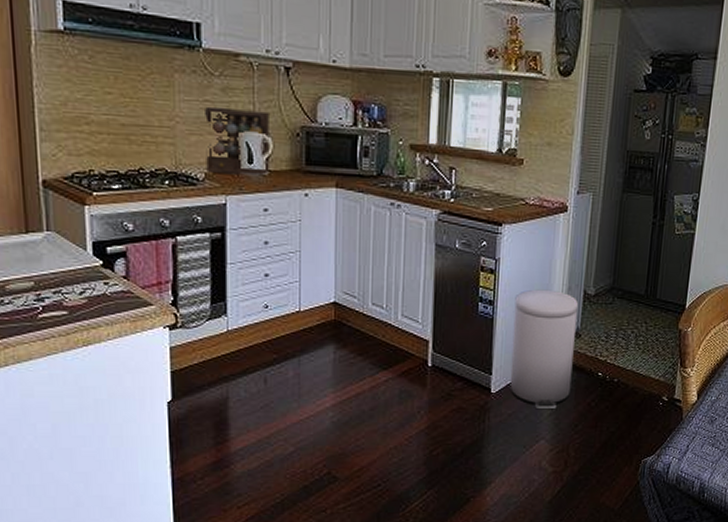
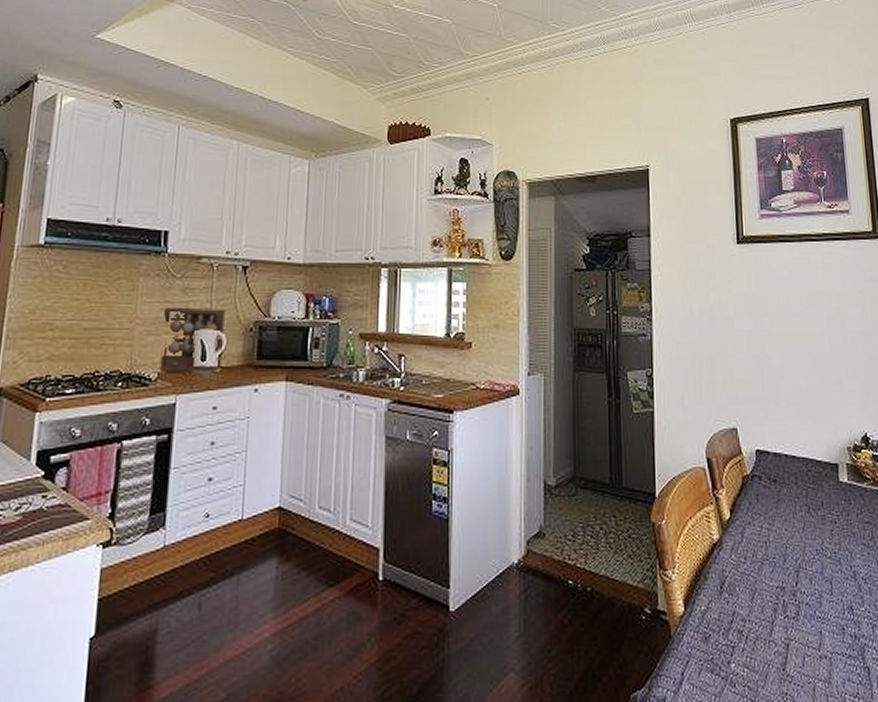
pedal bin: present [509,289,579,410] -> none [470,482,540,631]

